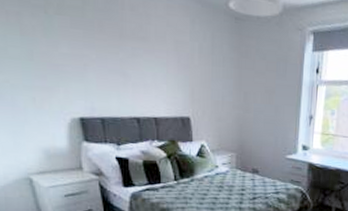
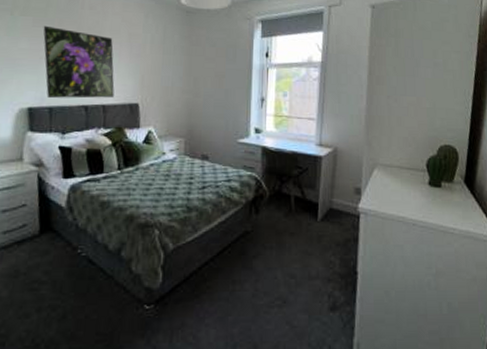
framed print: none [82,27,165,111] -> present [43,25,115,99]

